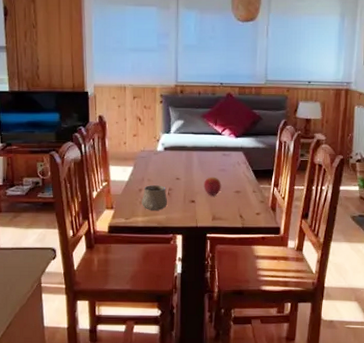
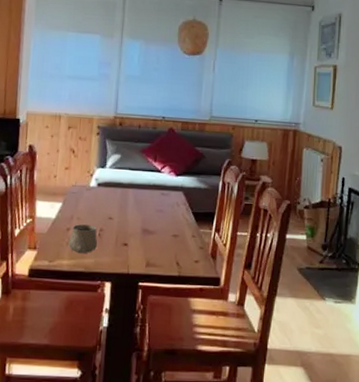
fruit: present [204,177,222,196] -> none [138,217,158,240]

